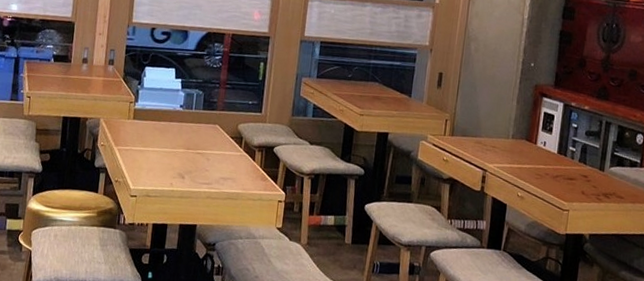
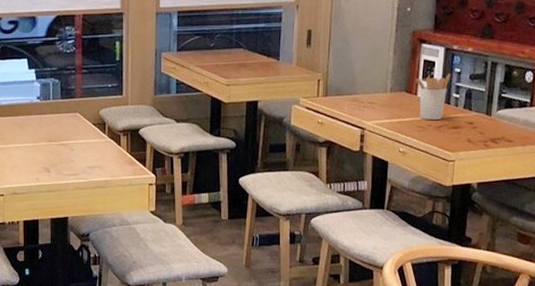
utensil holder: none [536,128,568,170] -> present [416,74,451,120]

